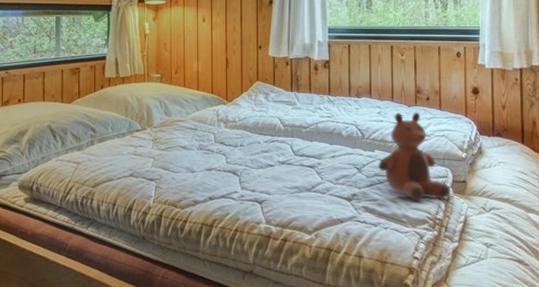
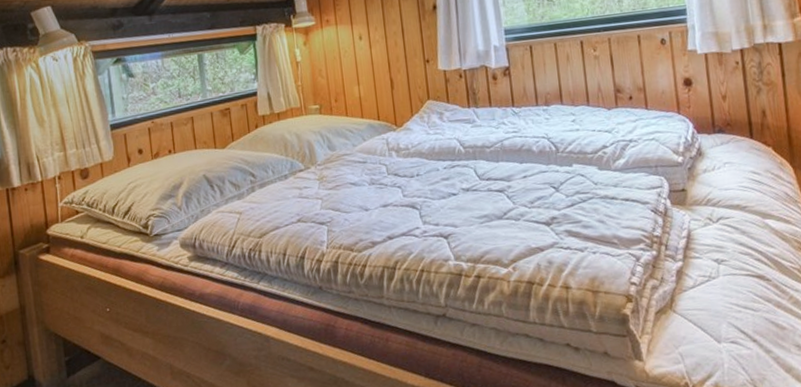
teddy bear: present [378,113,451,201] -> none [578,115,668,218]

